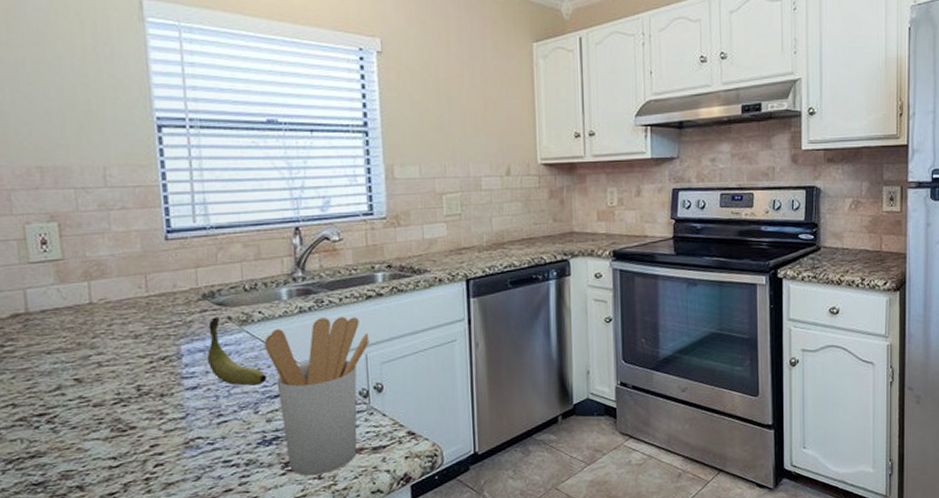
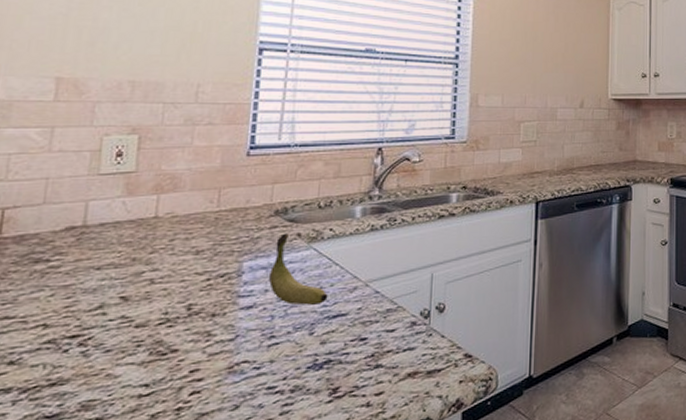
utensil holder: present [264,316,370,476] -> none [330,235,437,403]

